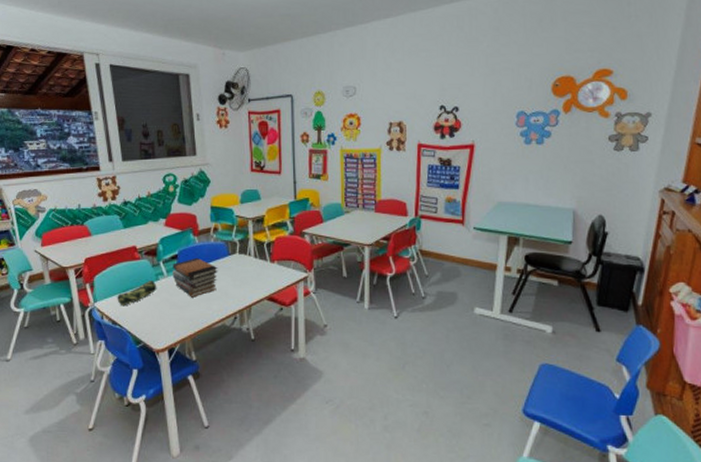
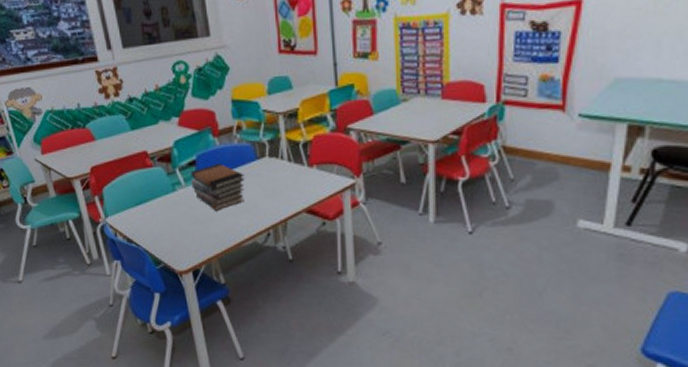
pencil case: present [117,281,157,307] -> none [130,191,175,222]

